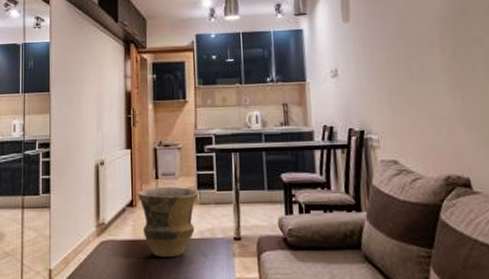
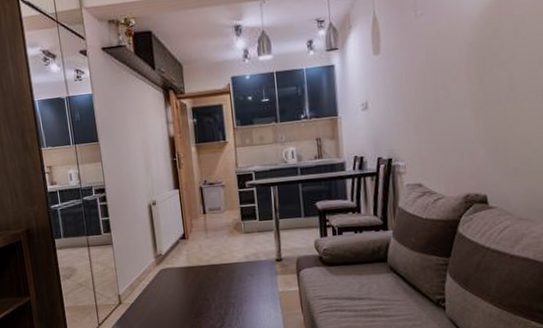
vase: present [137,186,199,257] -> none [188,219,243,279]

